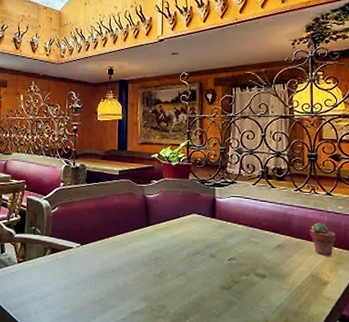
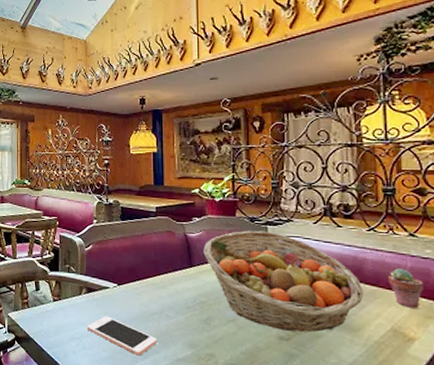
cell phone: none [49,275,115,311] -> present [86,316,157,356]
fruit basket: none [160,191,290,281] -> present [203,230,363,333]

